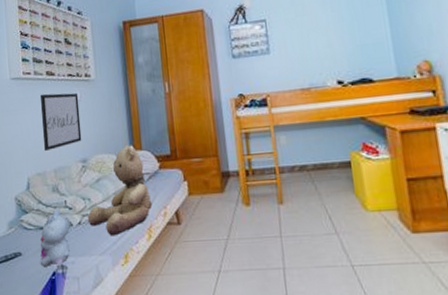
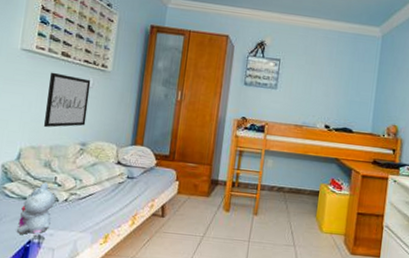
teddy bear: present [87,145,153,236] -> none [75,139,142,217]

